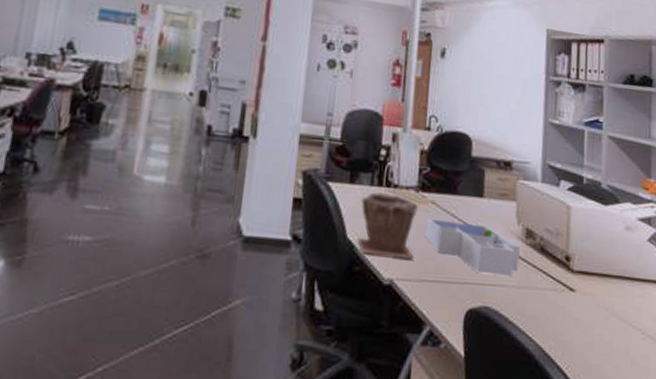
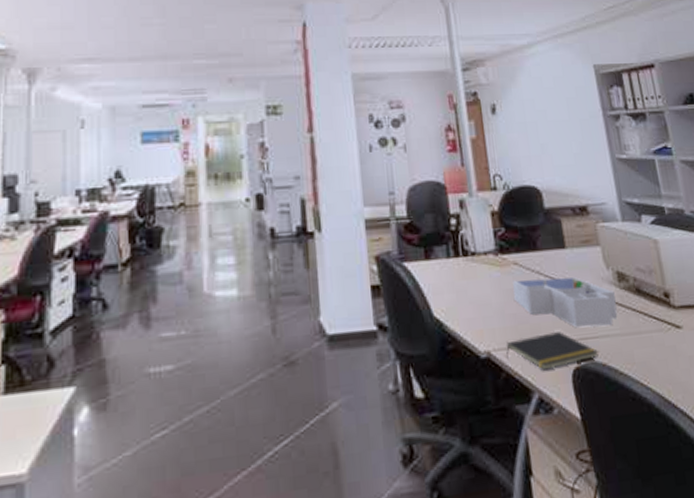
plant pot: present [357,192,419,258] -> none [440,261,508,330]
notepad: none [408,273,493,307] -> present [506,332,599,370]

